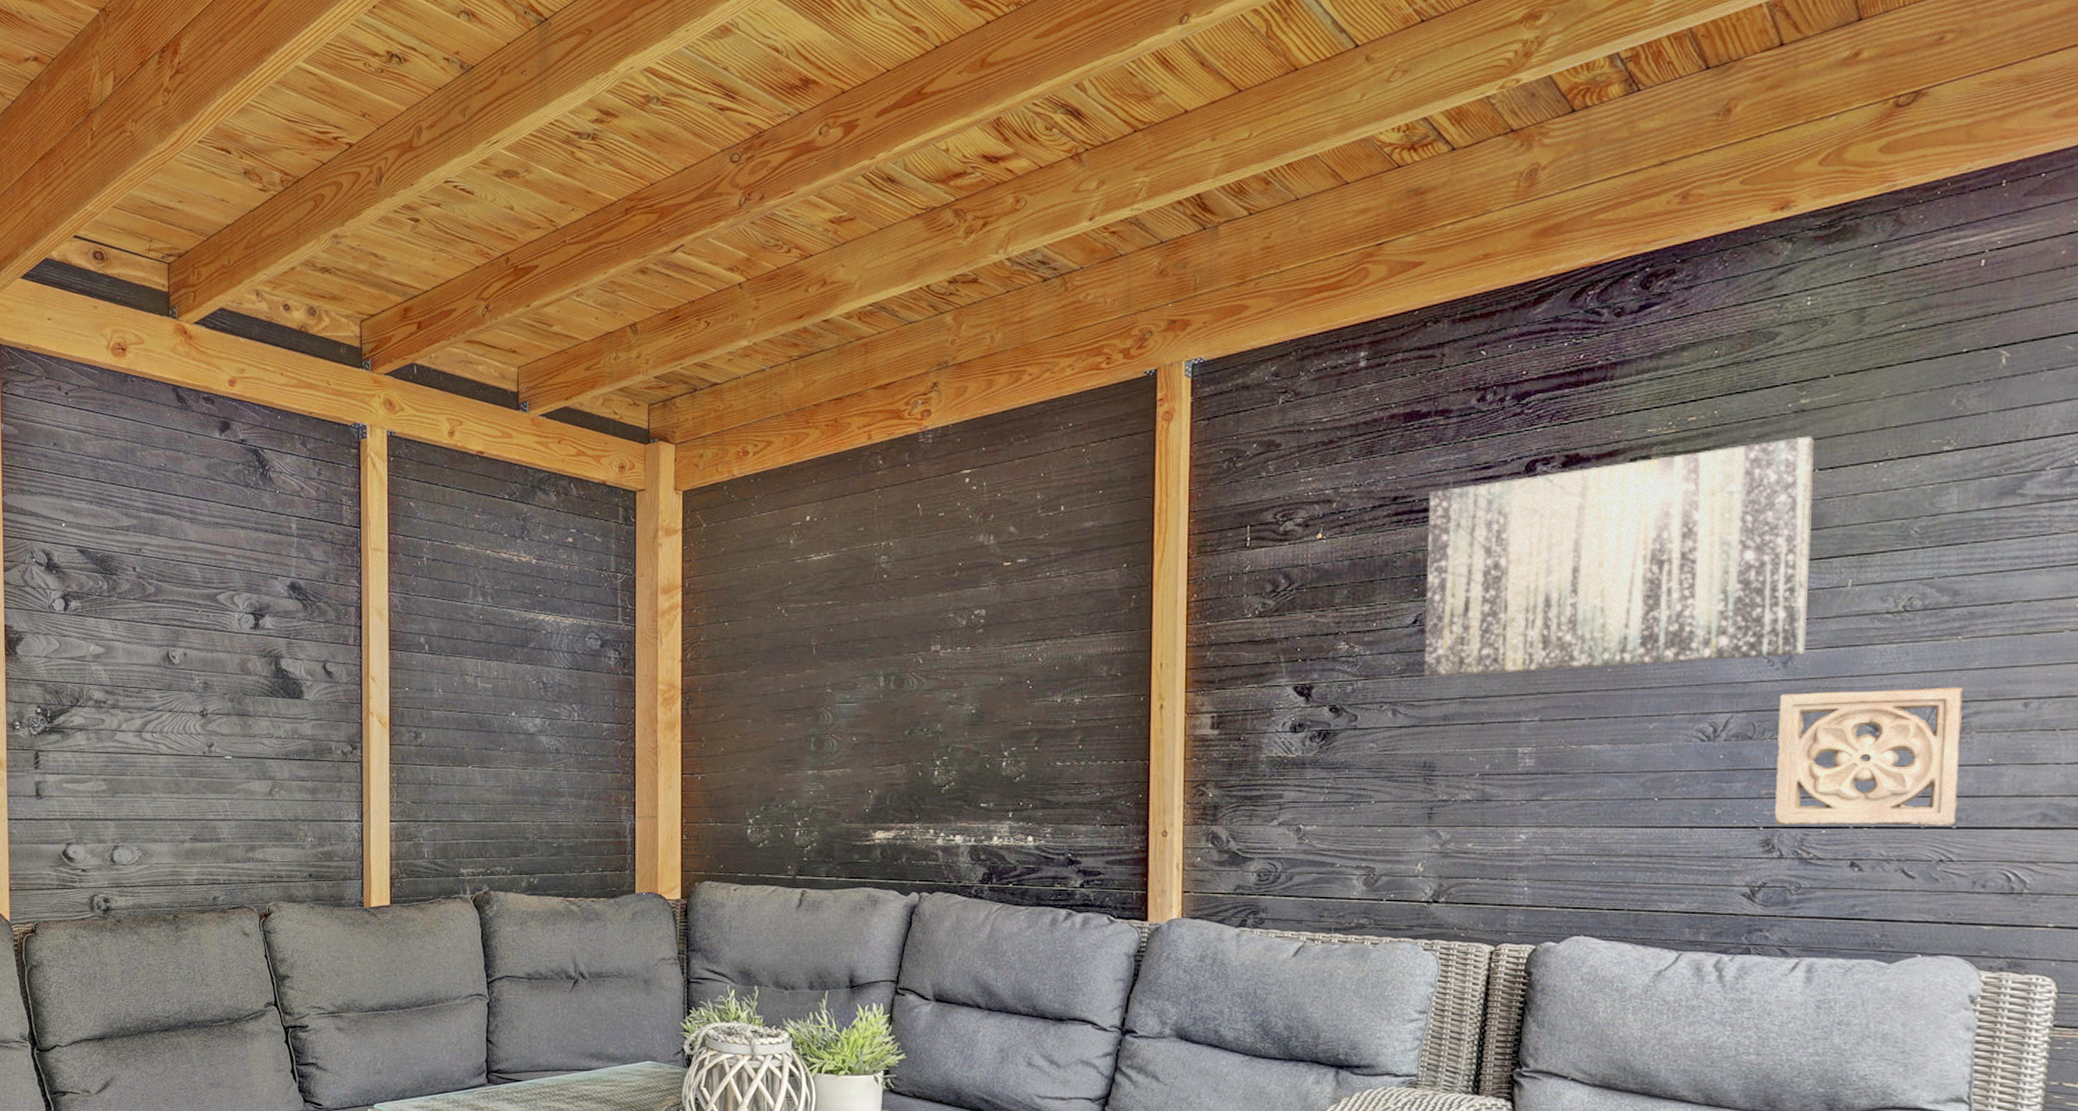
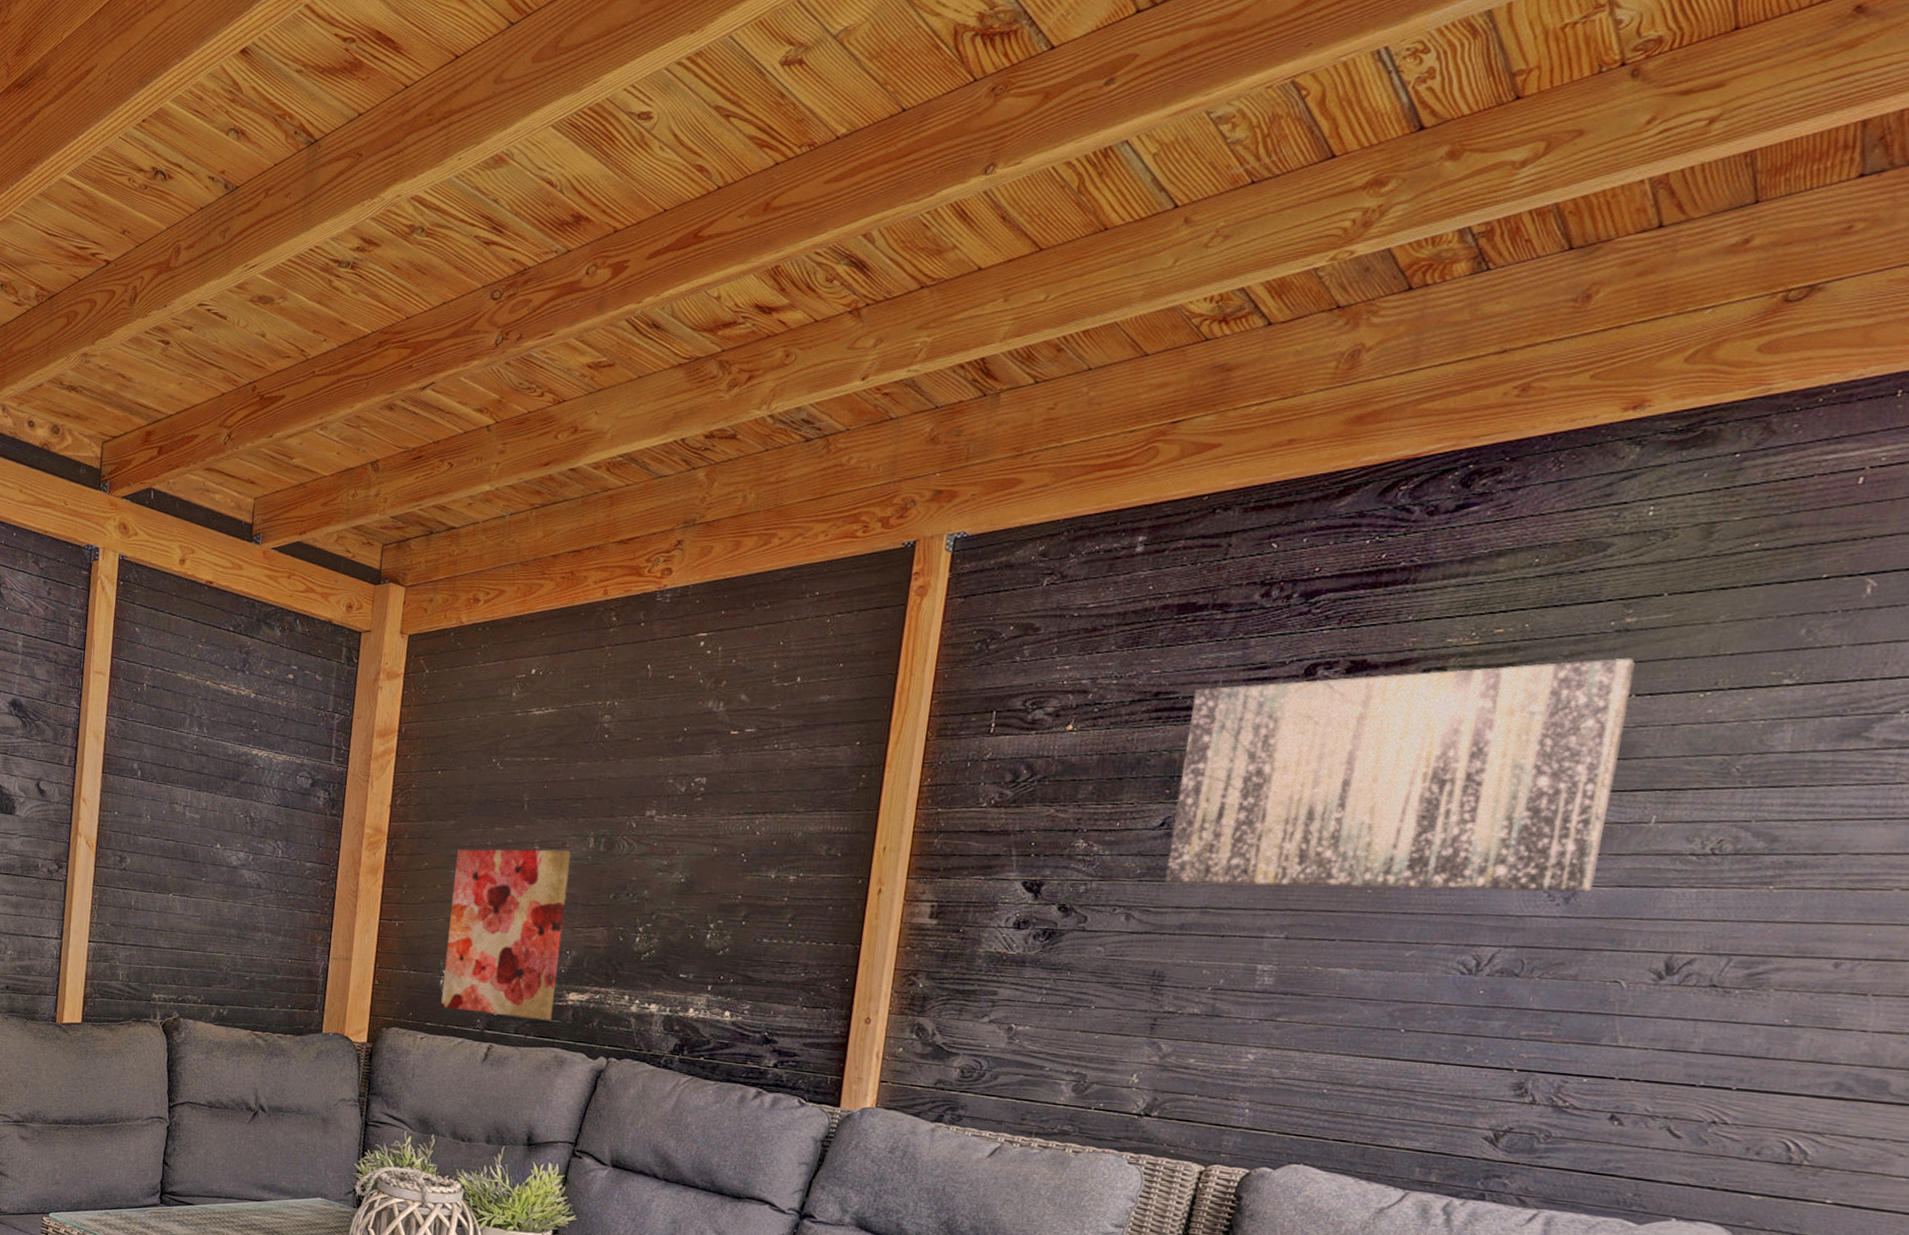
wall art: none [750,690,863,862] -> present [440,849,572,1021]
wall ornament: present [1774,687,1963,827] -> none [1532,932,1766,1086]

